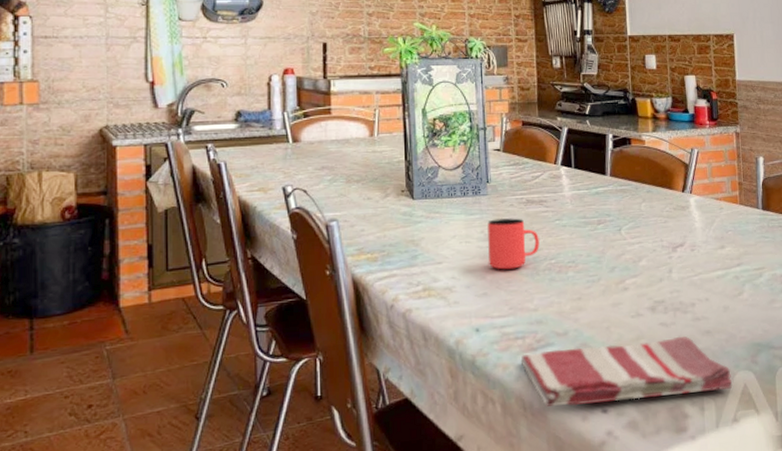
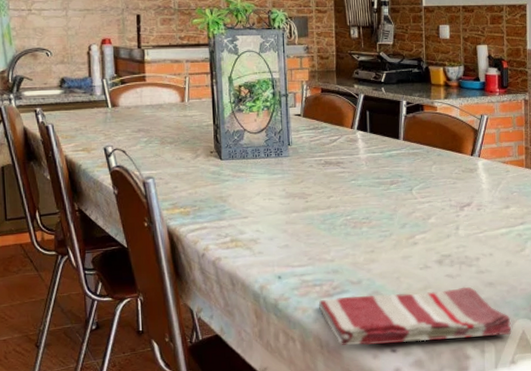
cup: present [487,218,540,270] -> none [289,178,336,225]

